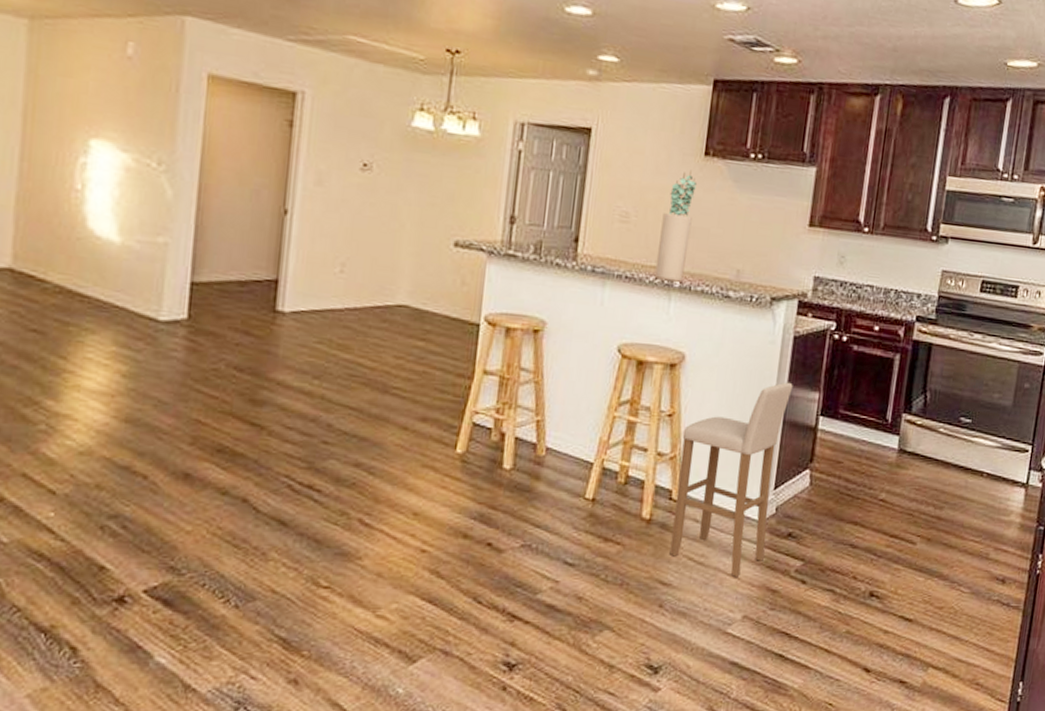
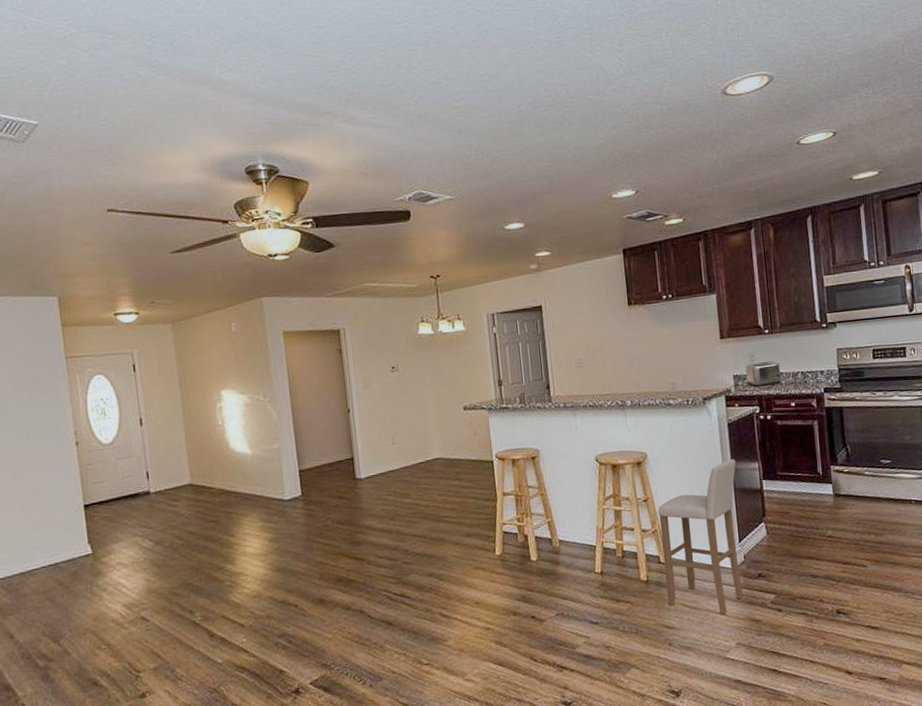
vase: present [654,170,698,282] -> none [607,318,633,403]
toaster: none [828,266,873,299] -> present [745,360,782,387]

